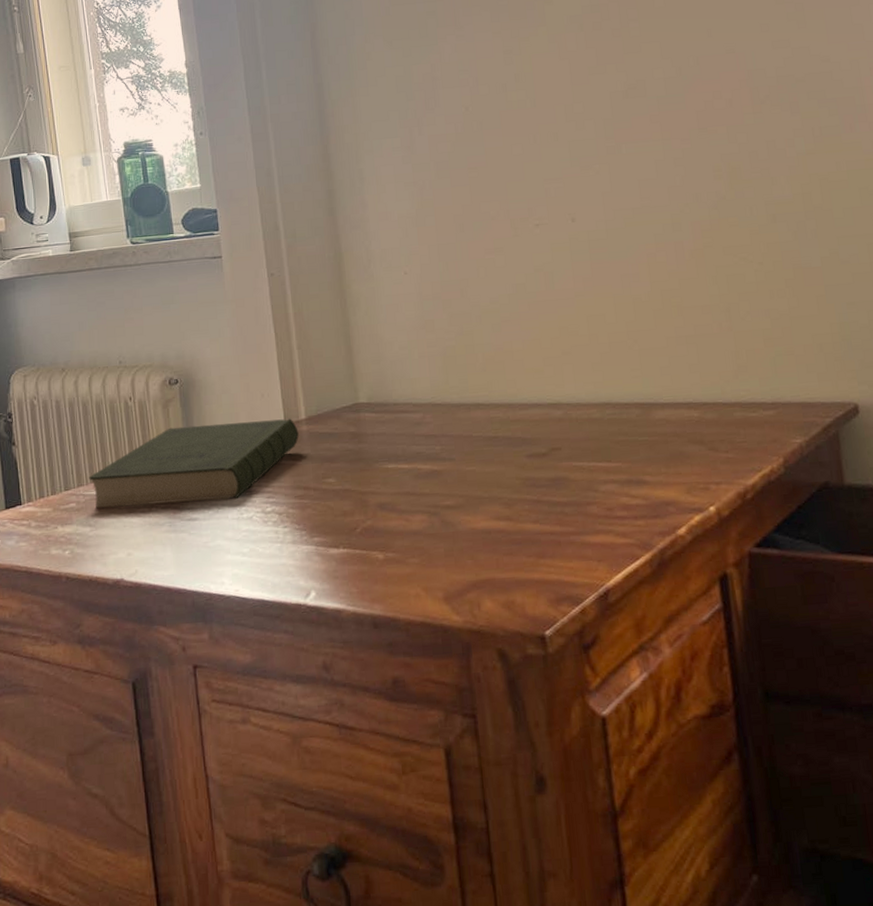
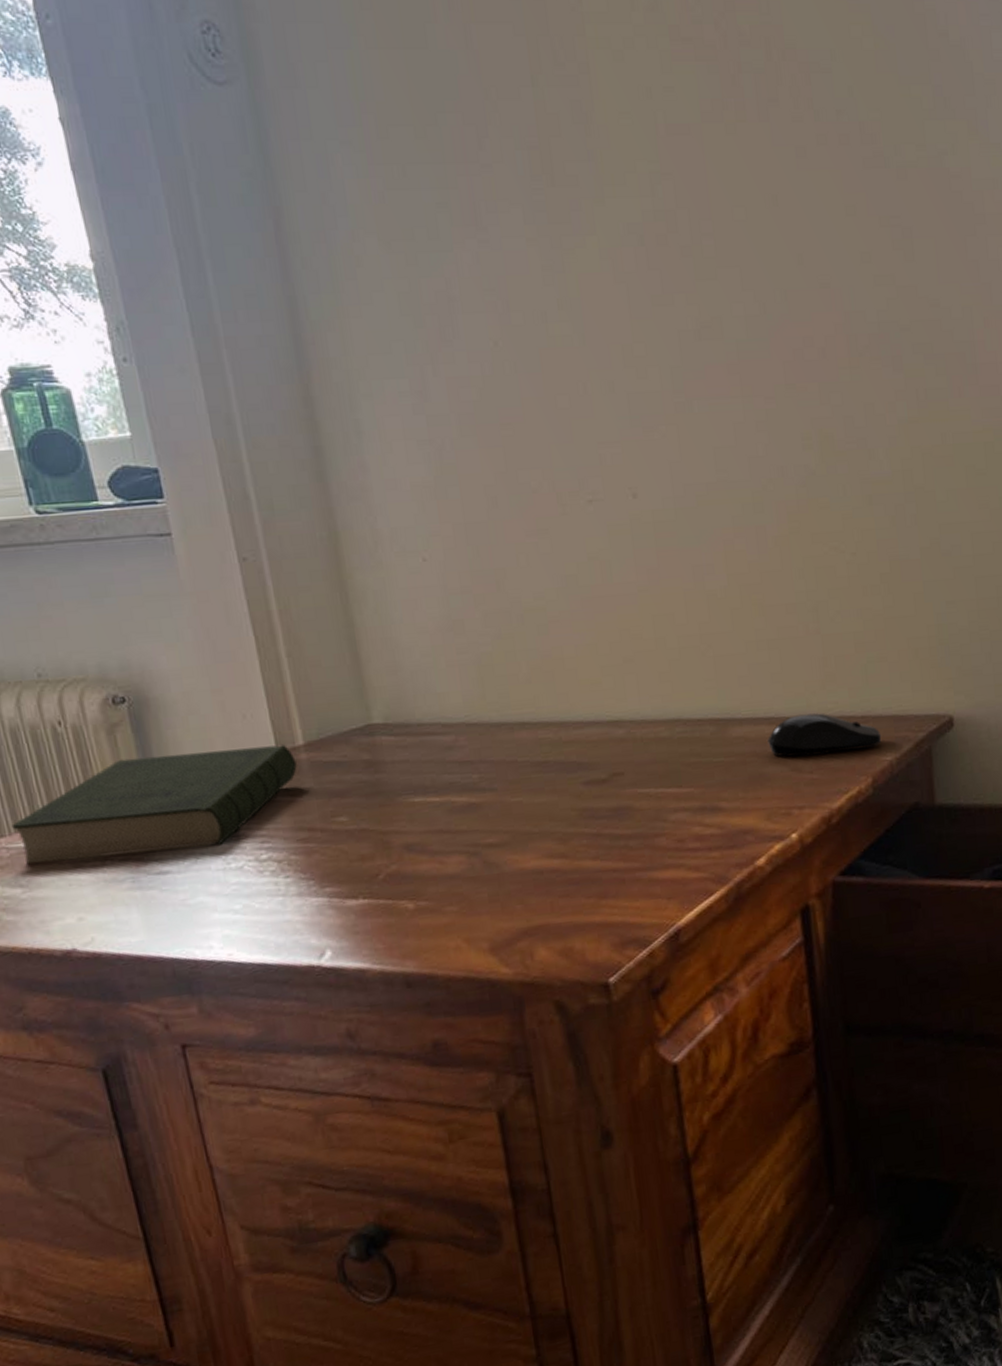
computer mouse: none [687,399,791,438] -> present [767,713,882,757]

